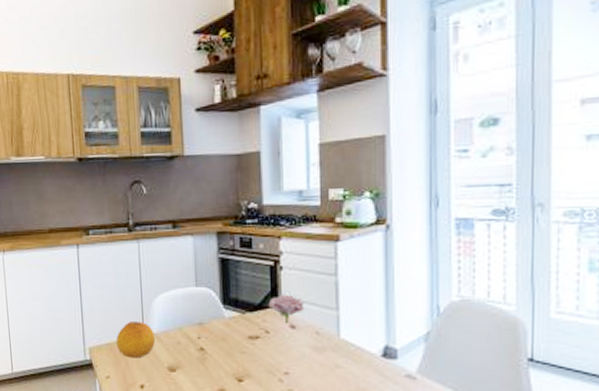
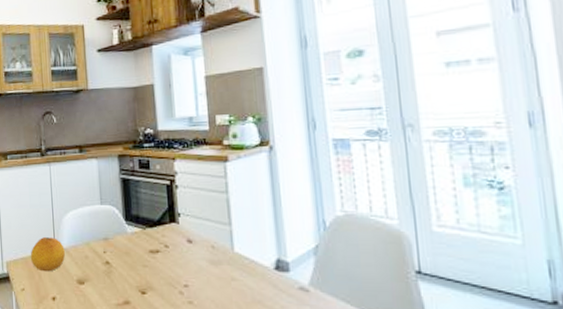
flower: present [268,294,305,324] -> none [166,210,200,239]

